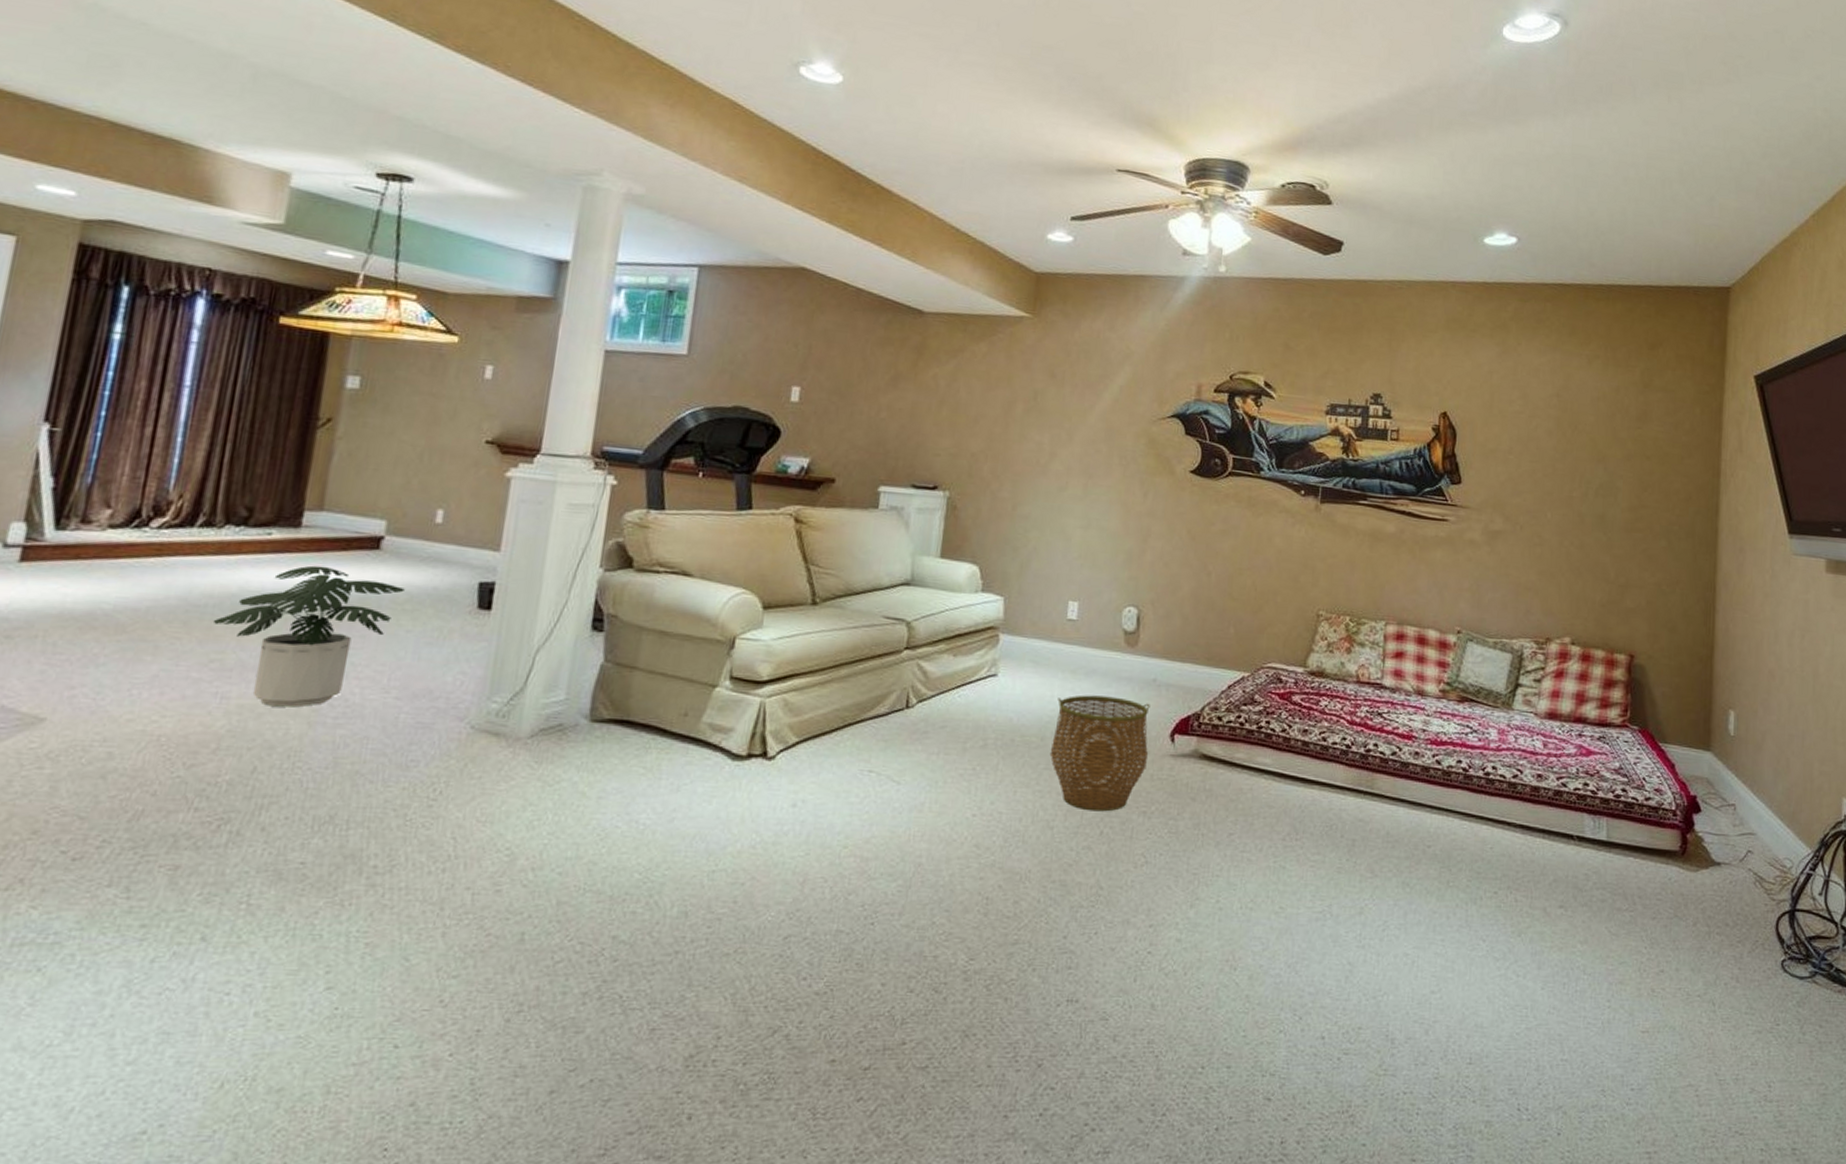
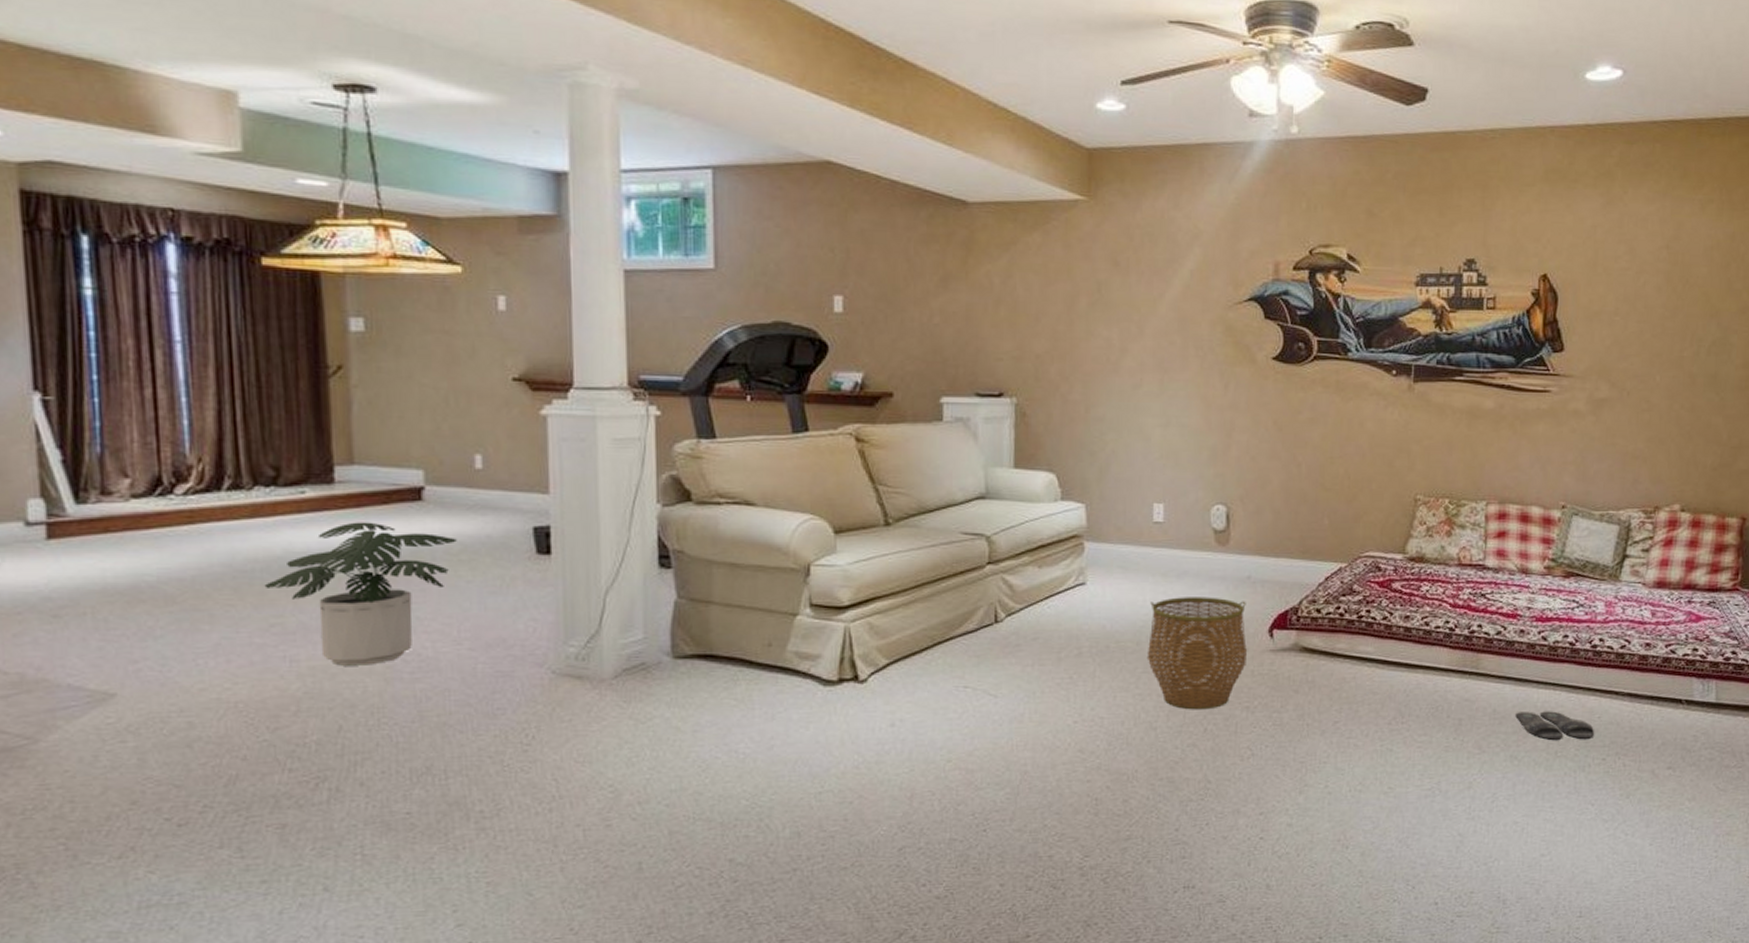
slippers: none [1408,836,1486,870] -> present [1515,711,1594,740]

